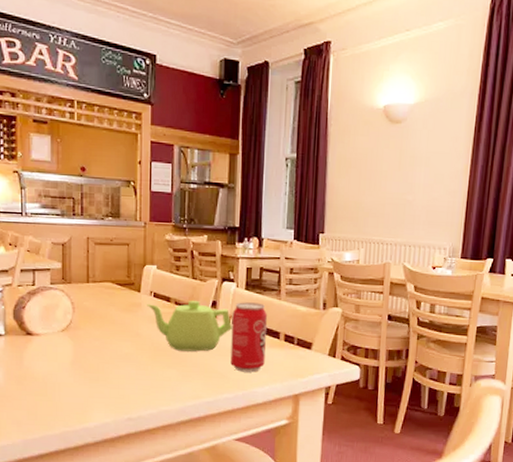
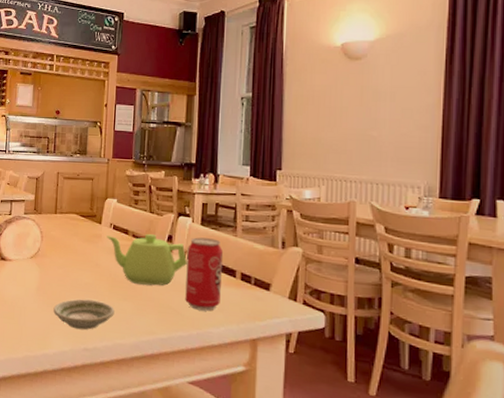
saucer: none [91,370,158,401] -> present [53,299,115,330]

